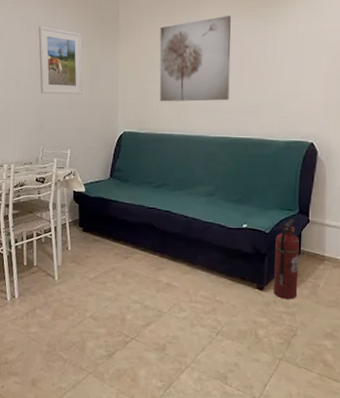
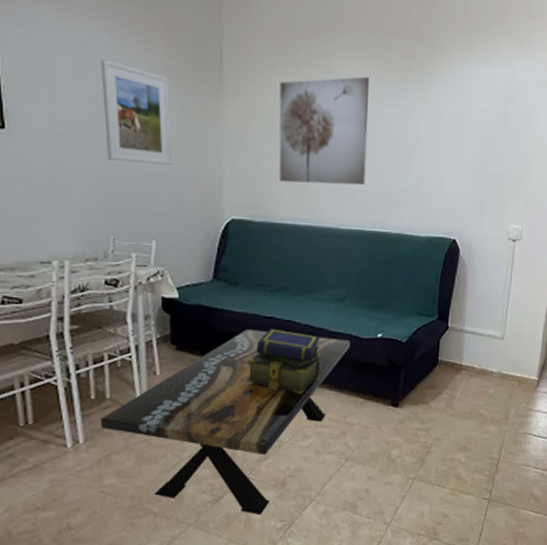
coffee table: none [29,217,219,374] -> present [99,329,350,516]
stack of books: none [133,217,194,273] -> present [246,328,322,394]
fire extinguisher: present [274,219,300,300] -> none [409,326,438,414]

